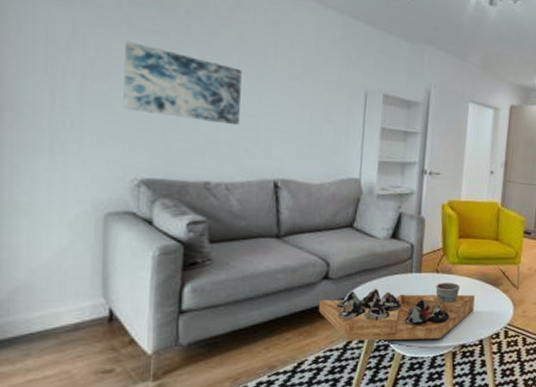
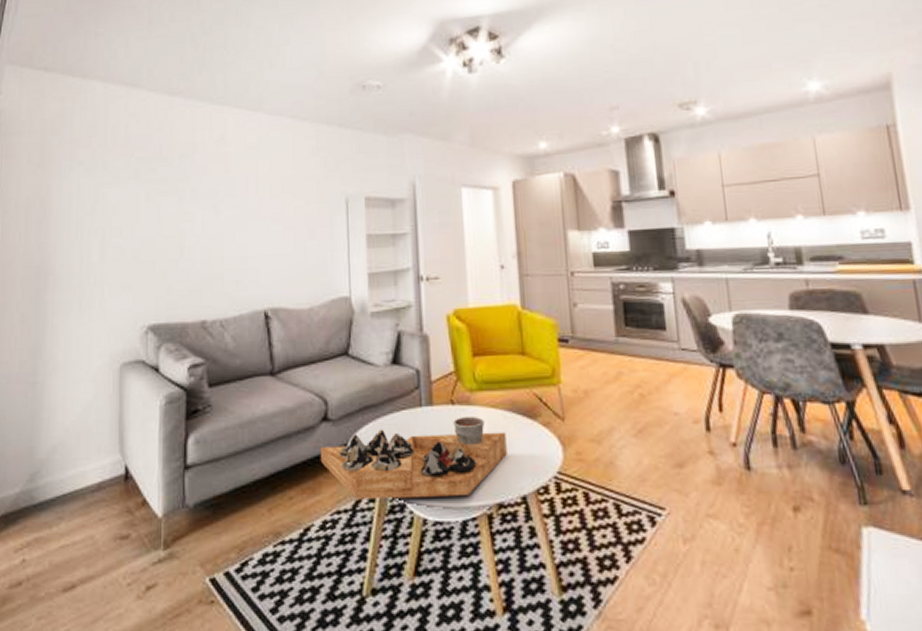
wall art: present [123,41,242,125] -> none [133,194,230,259]

